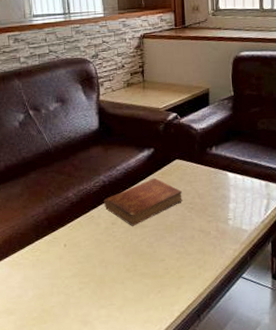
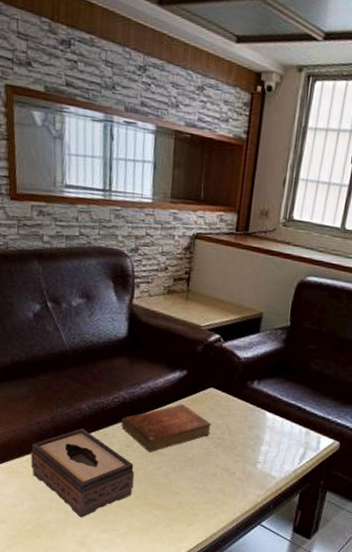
tissue box: none [29,214,123,298] -> present [30,428,135,518]

